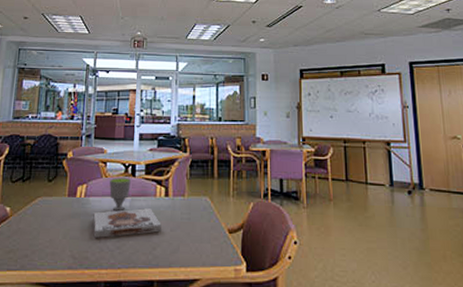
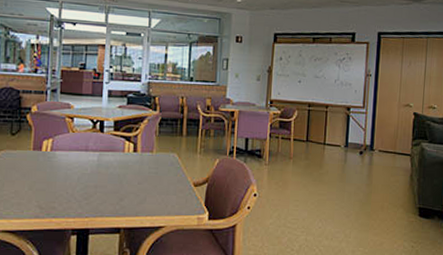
board game: present [93,208,161,238] -> none [60,163,129,190]
cup: present [109,178,131,210] -> none [76,133,99,164]

